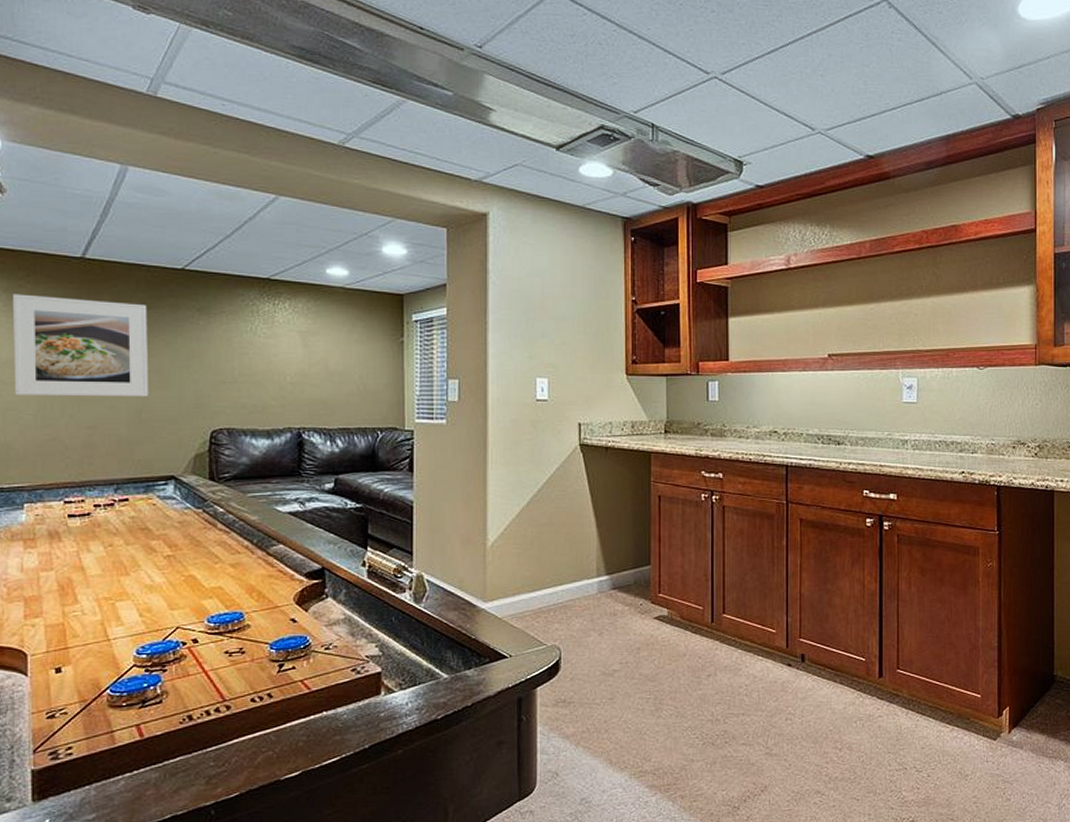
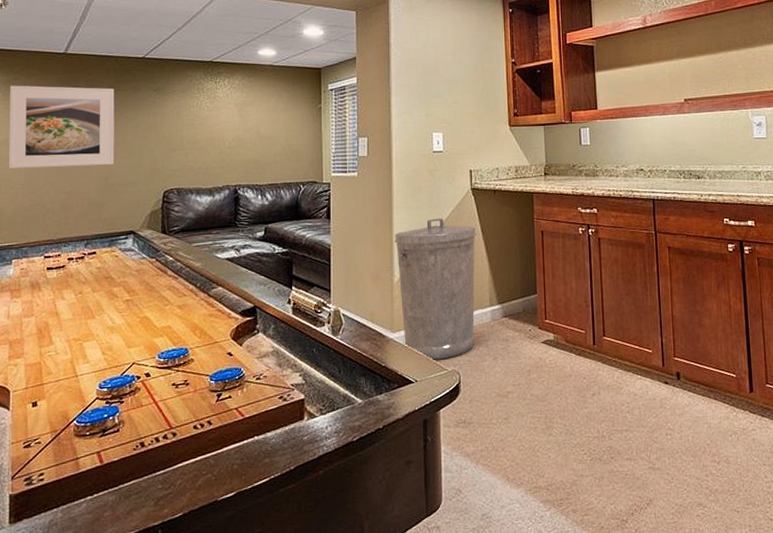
trash can: none [488,476,585,634] -> present [394,218,477,361]

